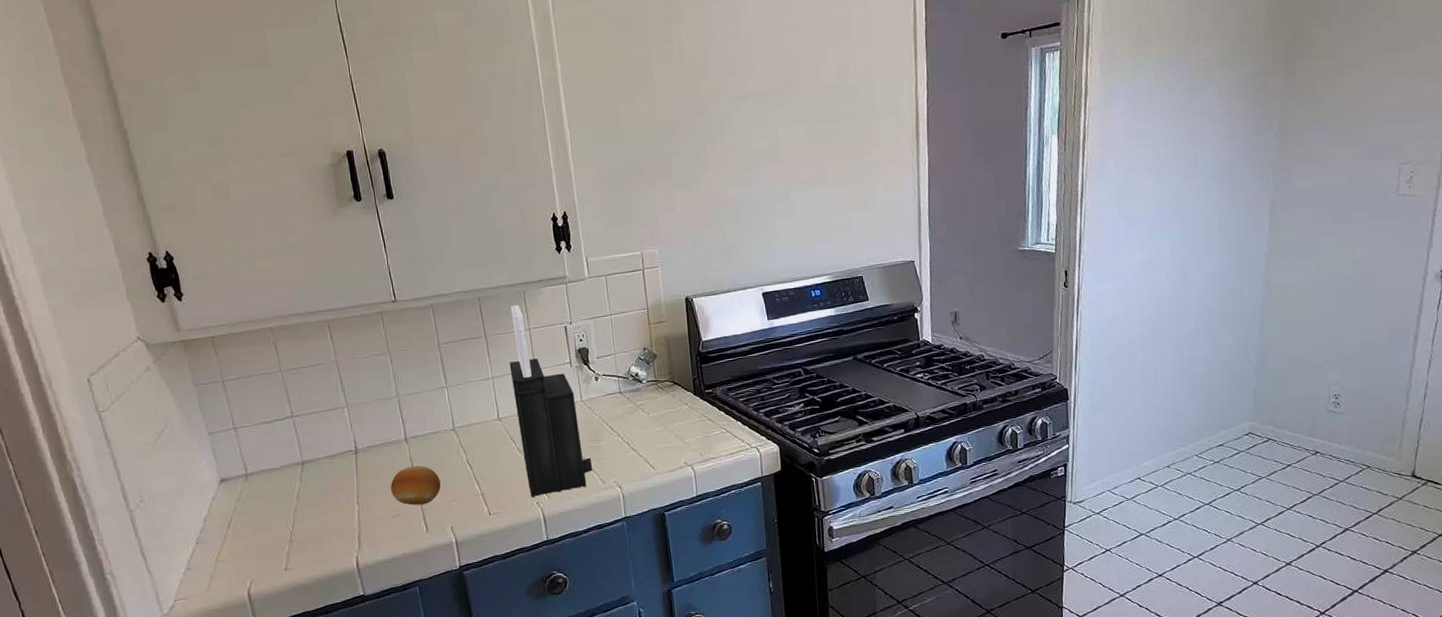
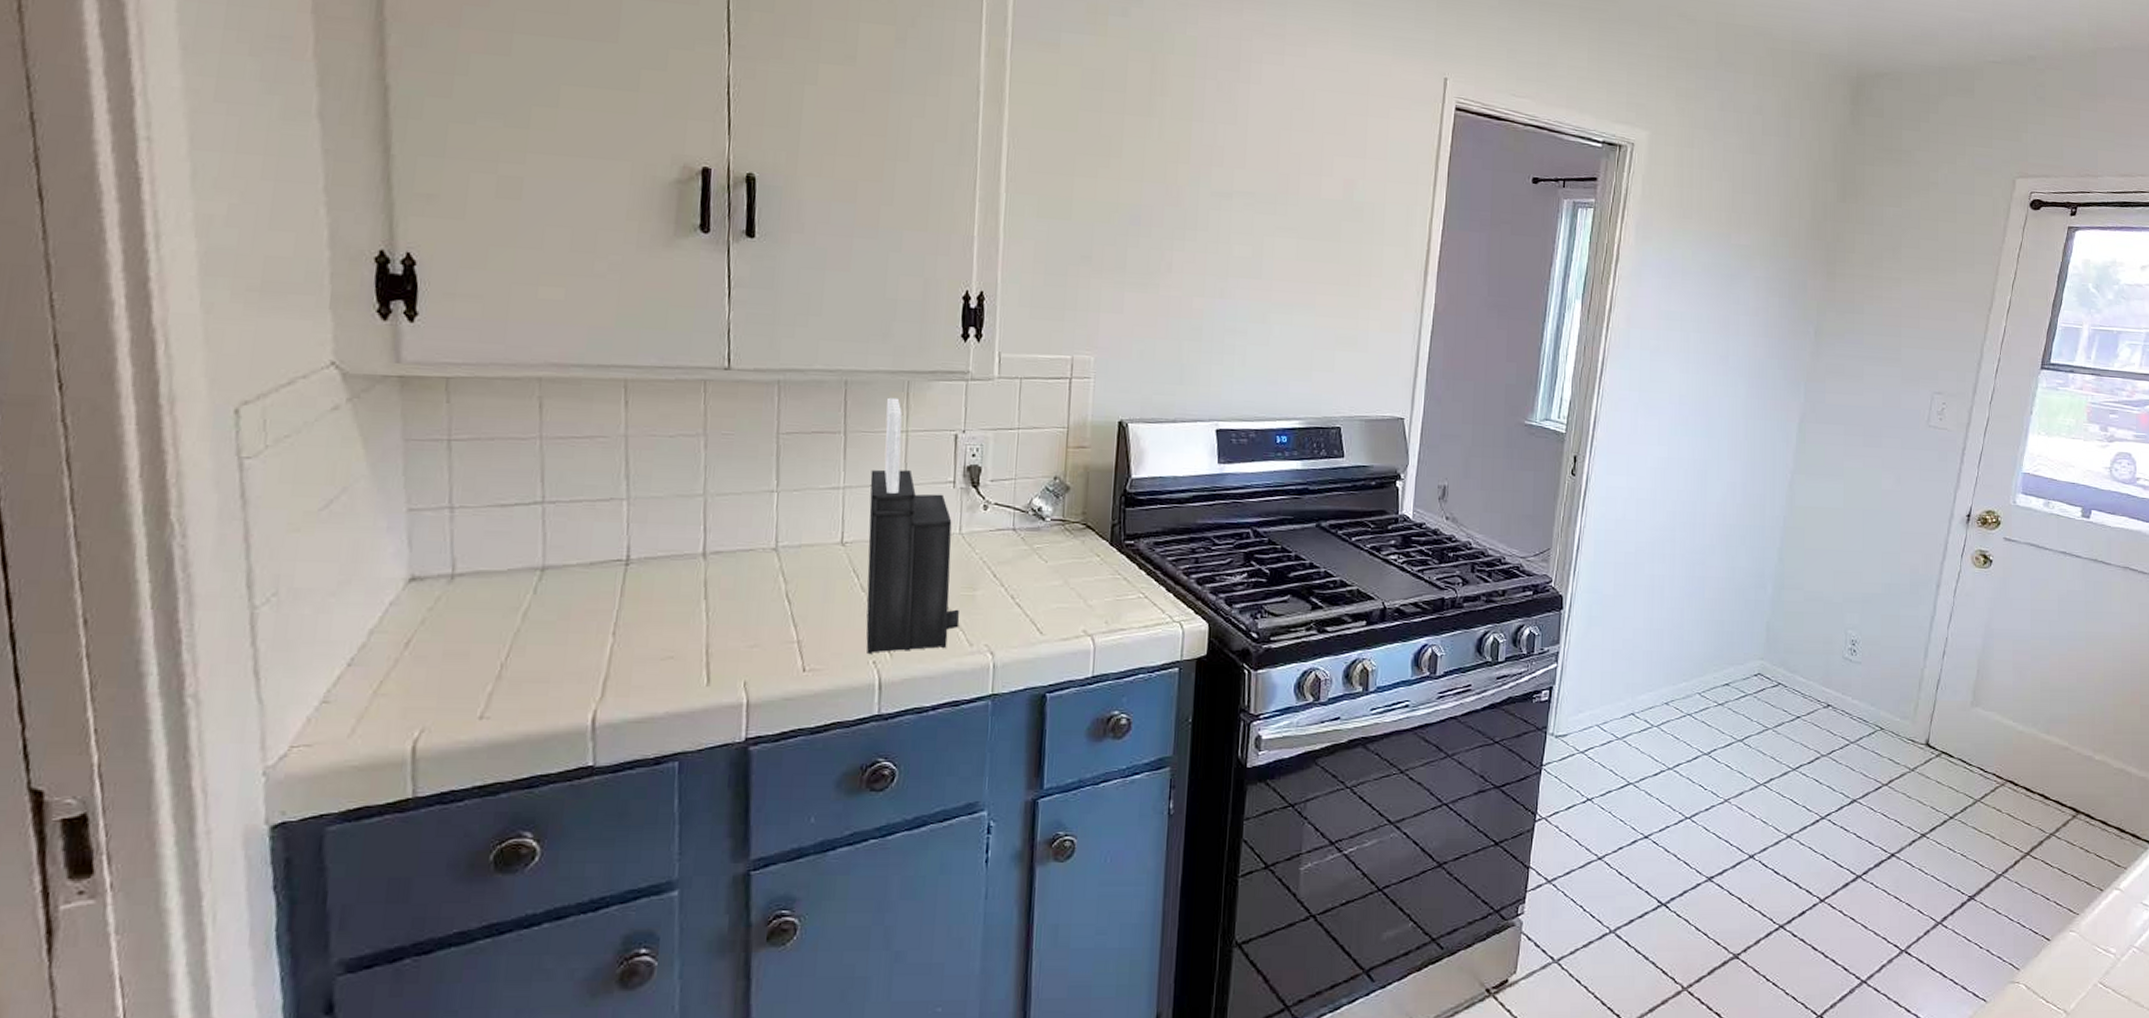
fruit: present [390,466,441,505] -> none [667,592,742,646]

